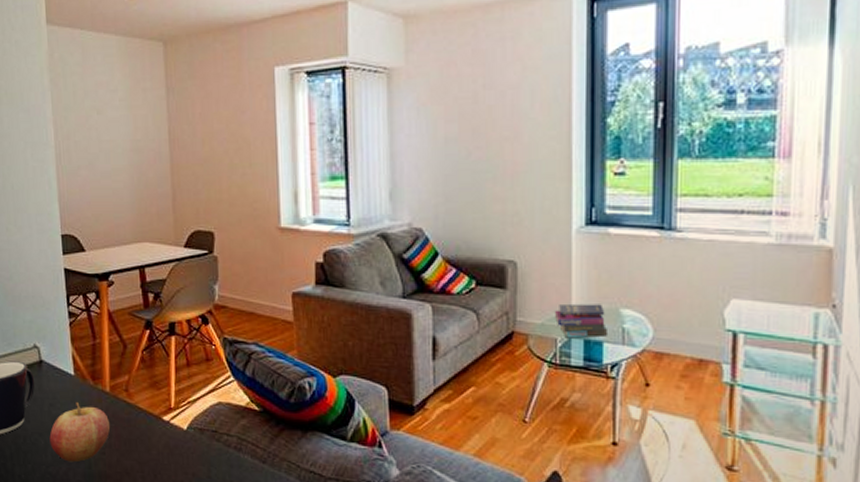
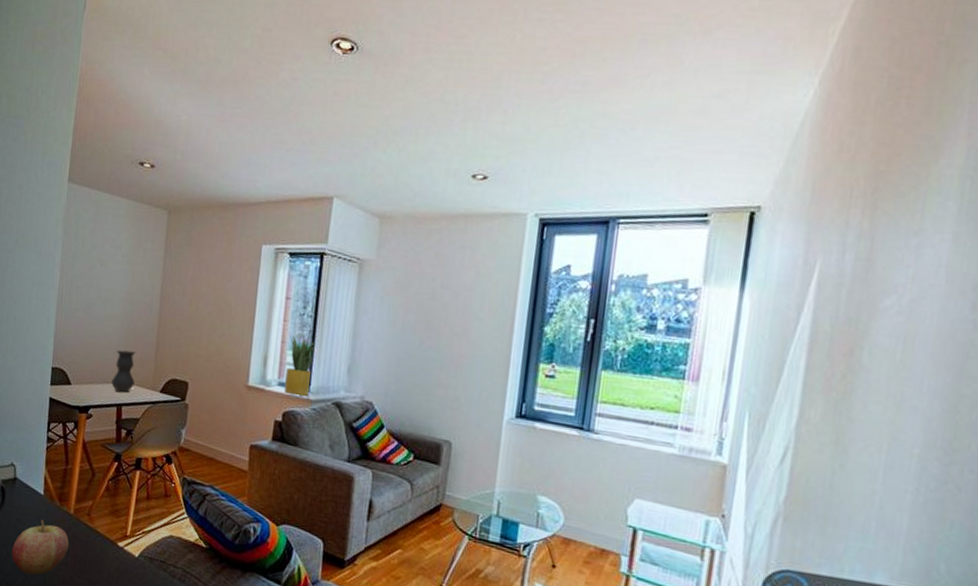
vase: none [129,206,155,253] -> present [111,350,136,393]
planter: none [320,165,351,232] -> present [284,335,315,397]
books: present [555,303,607,339] -> none [479,485,524,518]

